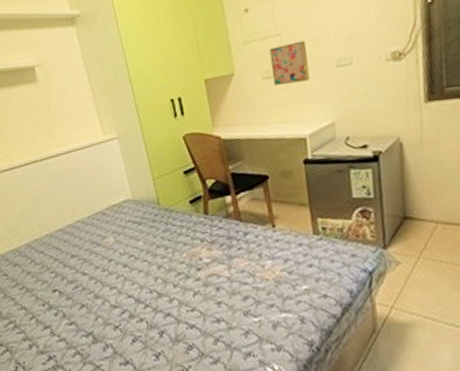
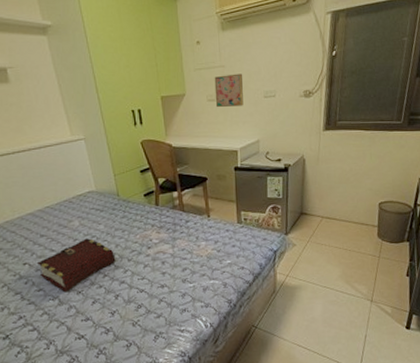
book: none [68,258,159,327] -> present [38,238,116,293]

